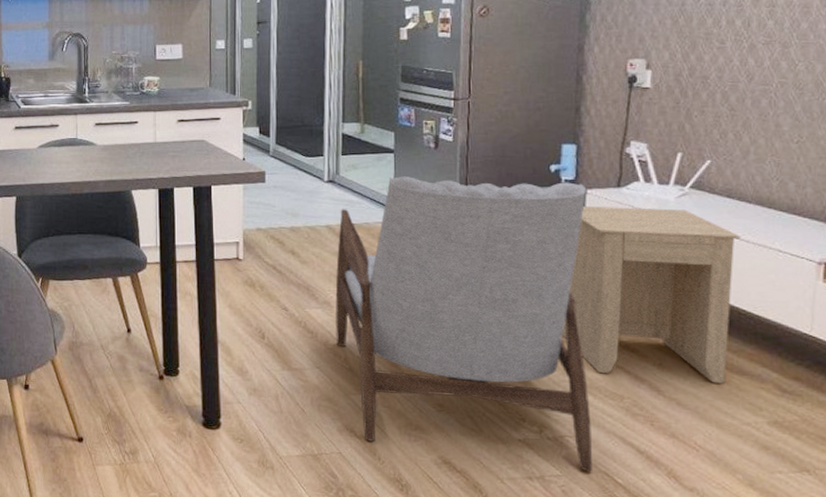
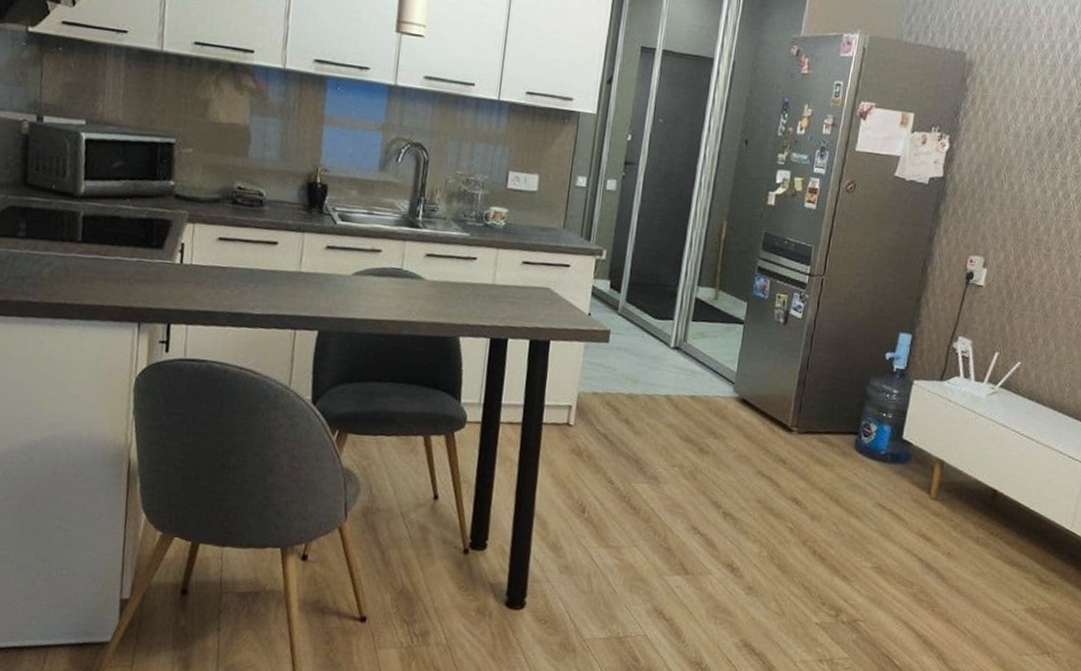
armchair: present [335,176,592,472] -> none [658,350,914,655]
side table: present [562,206,742,384] -> none [871,396,1033,573]

